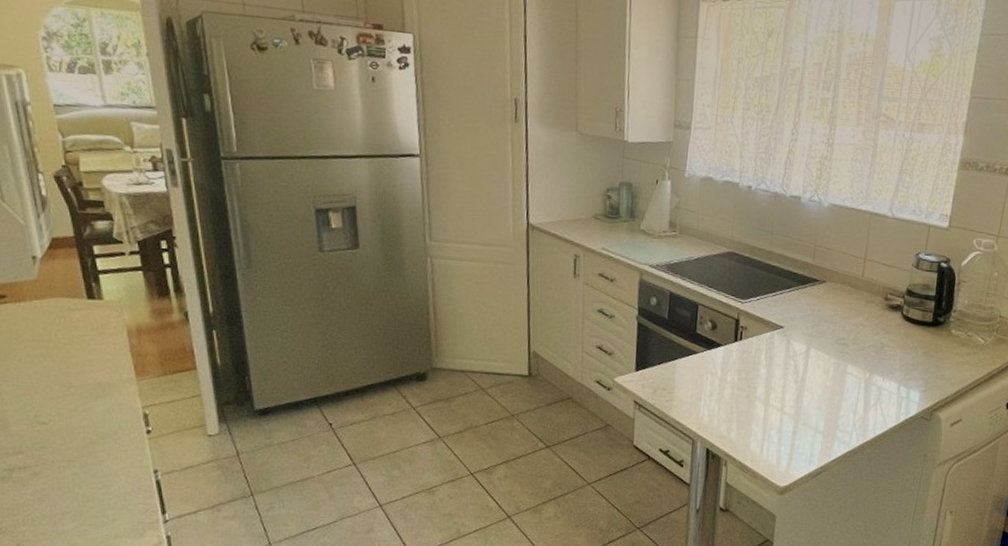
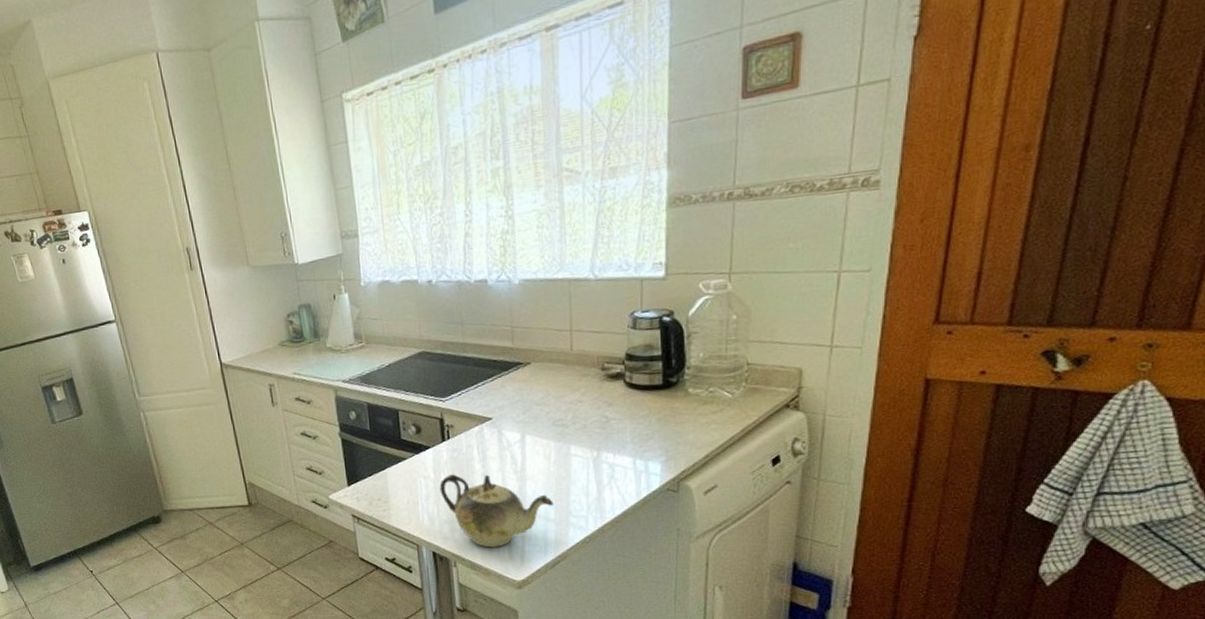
teapot: none [723,374,825,452] -> present [439,474,554,548]

